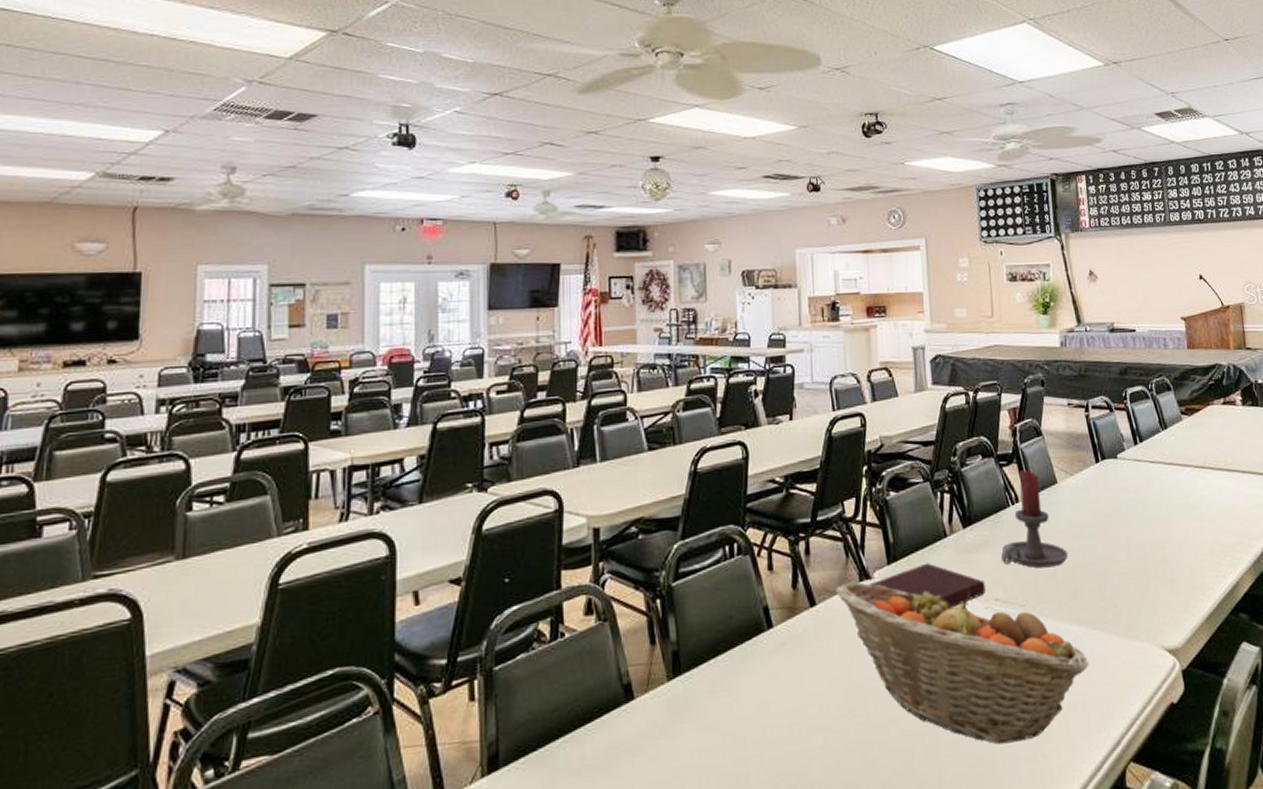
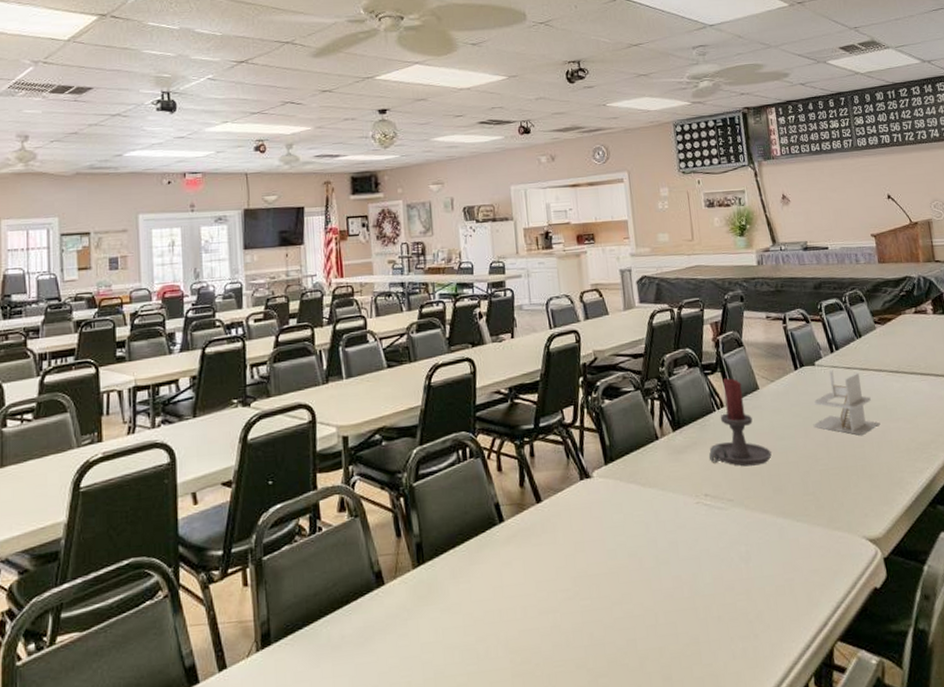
fruit basket: present [835,581,1089,745] -> none [558,480,795,625]
notebook: present [868,563,986,608] -> none [587,463,696,503]
napkin holder: none [1113,463,1183,536] -> present [813,369,880,435]

